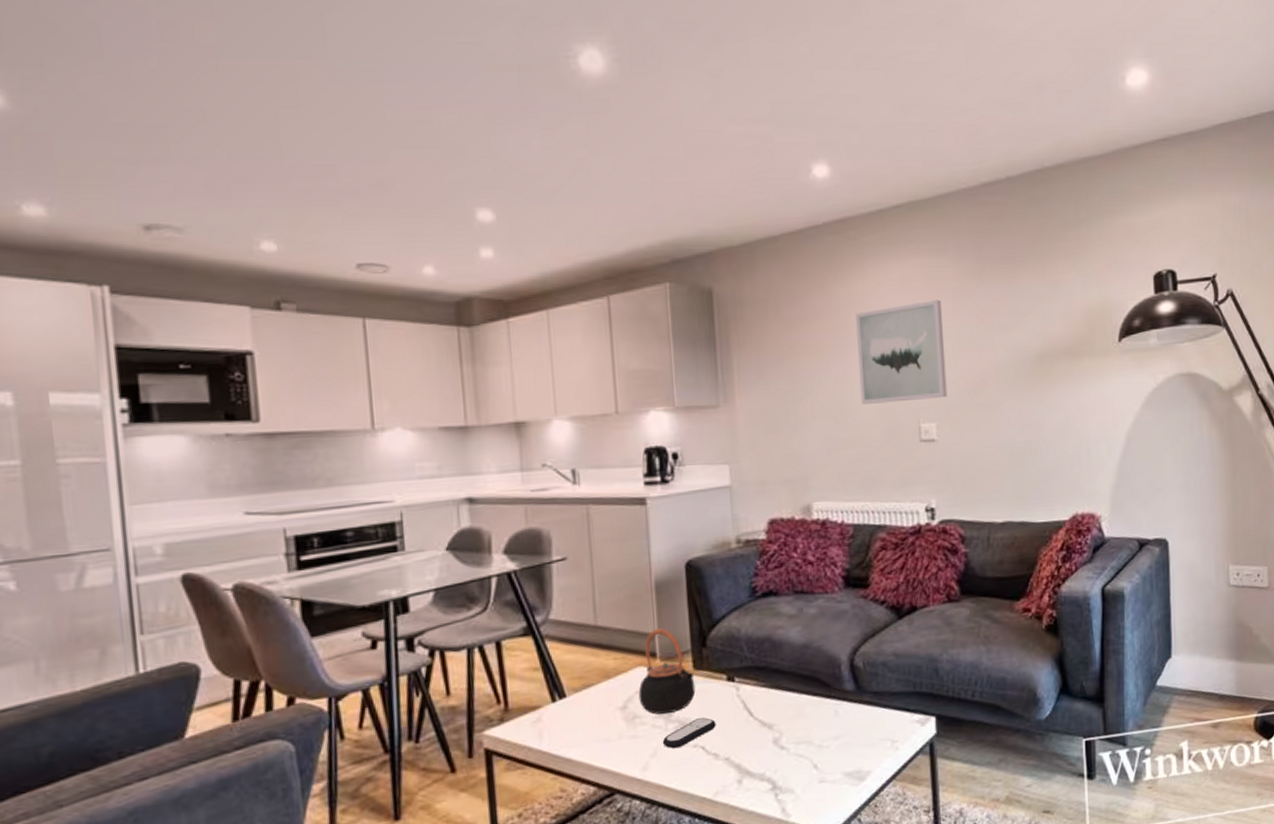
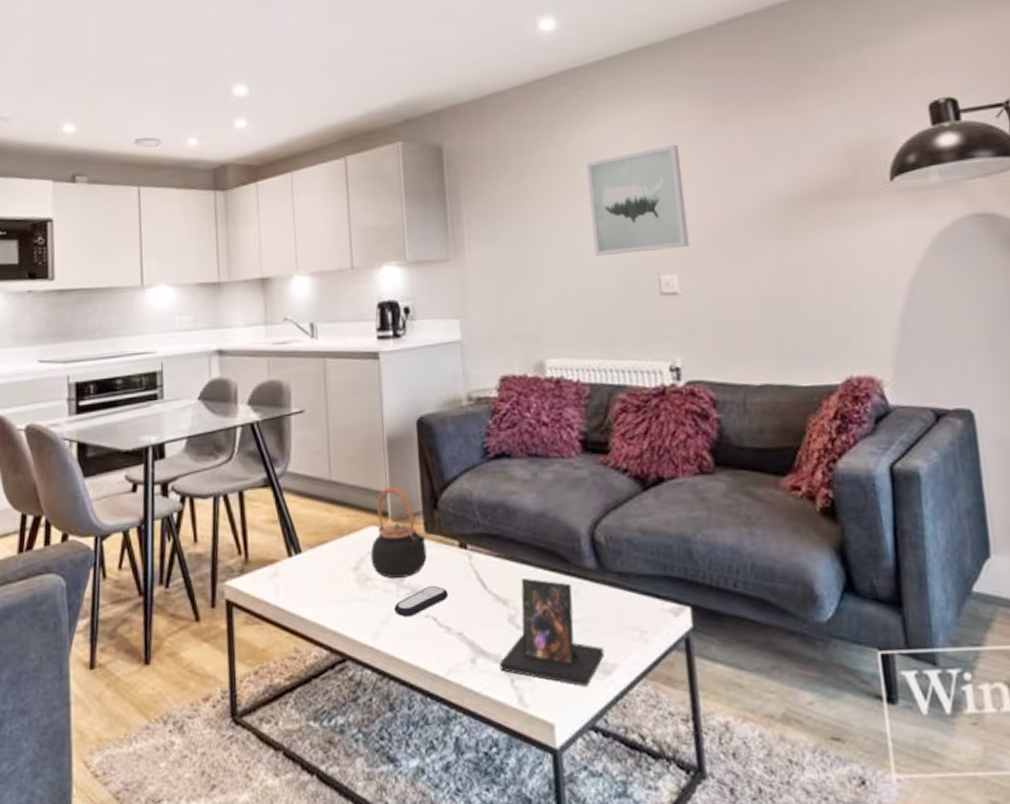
photo frame: none [764,703,860,794] -> present [499,577,604,687]

